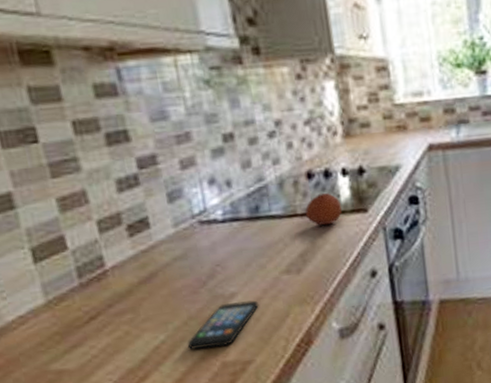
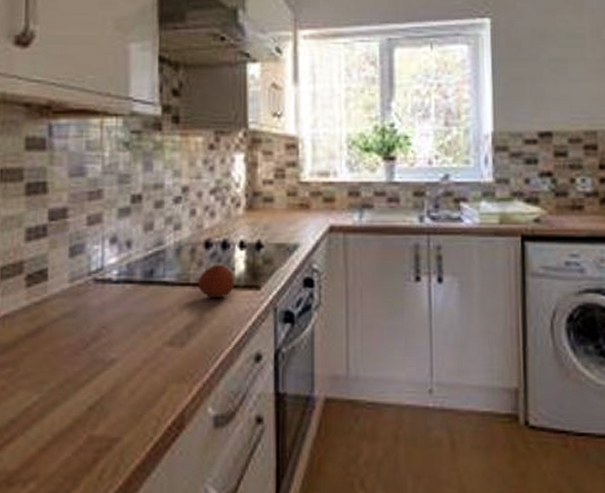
smartphone: present [187,300,259,349] -> none [58,370,137,418]

